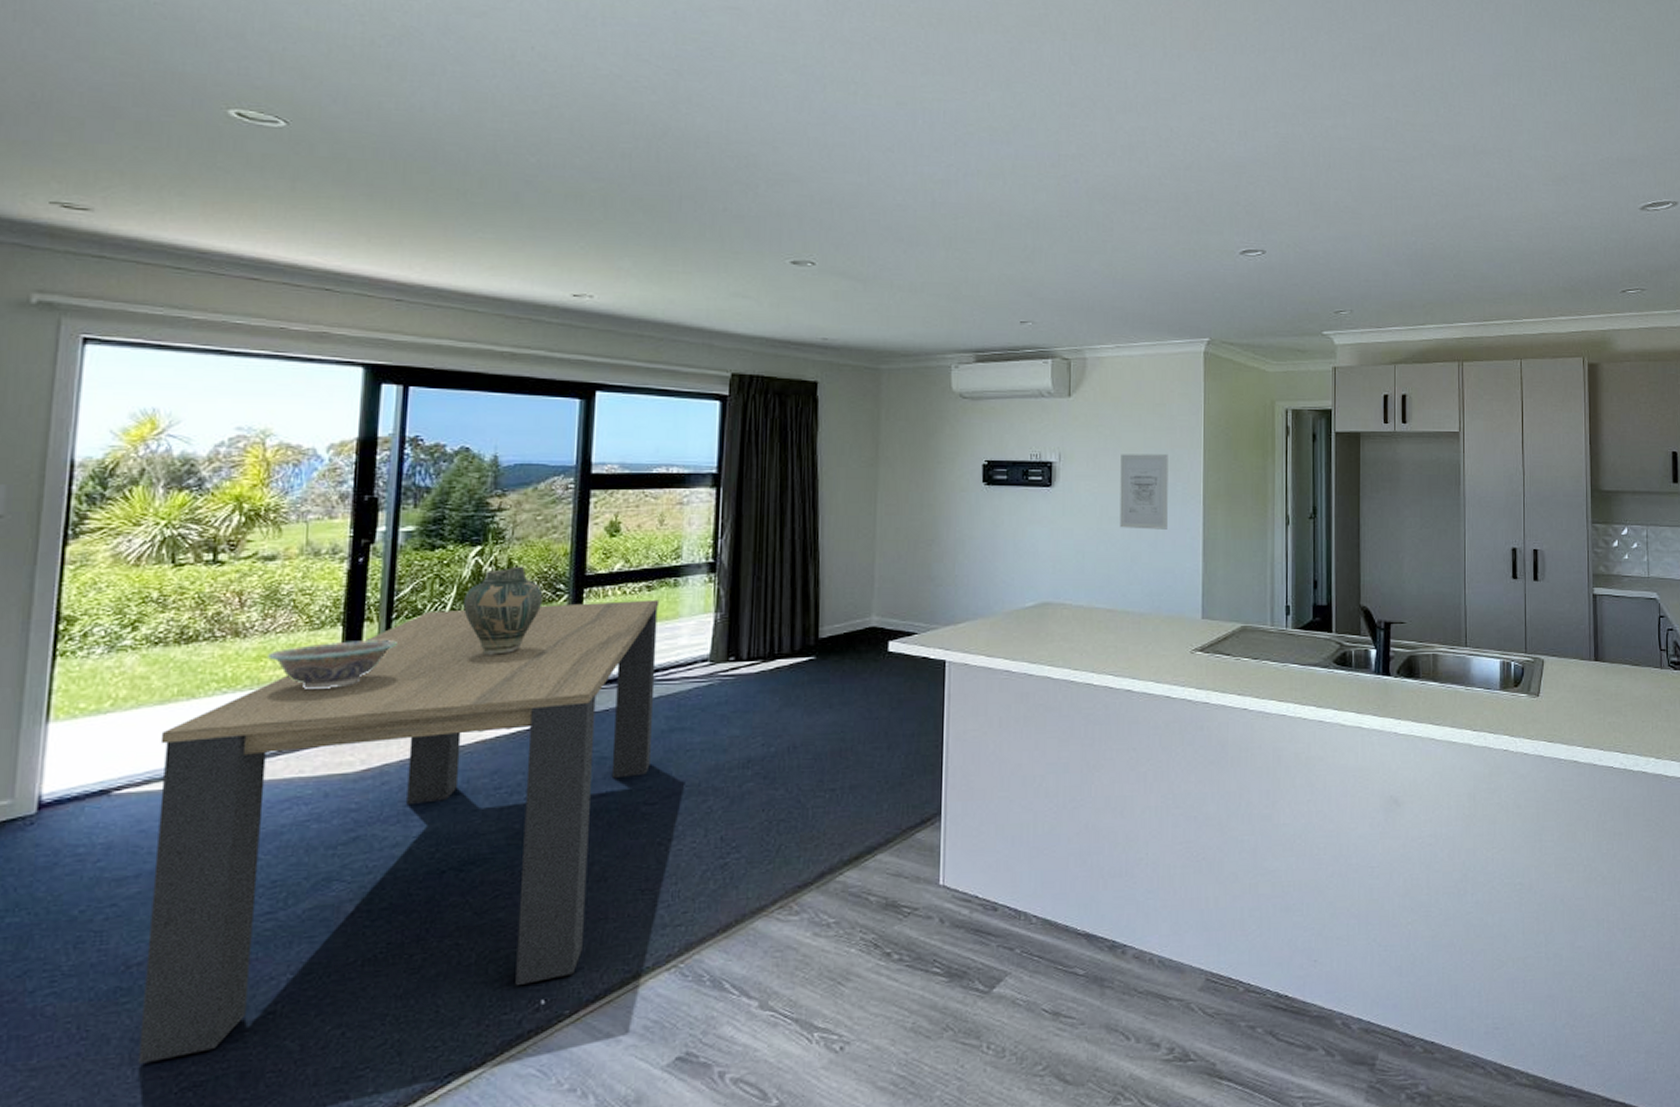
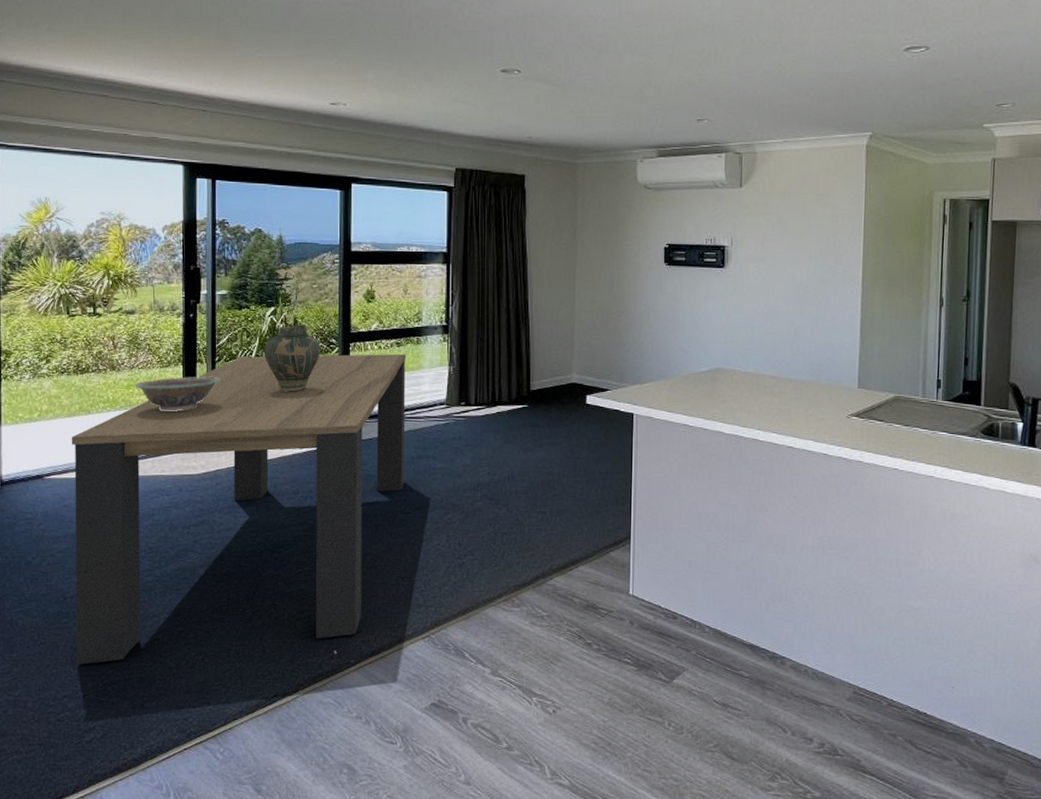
wall art: present [1119,454,1168,530] -> none [784,239,831,308]

